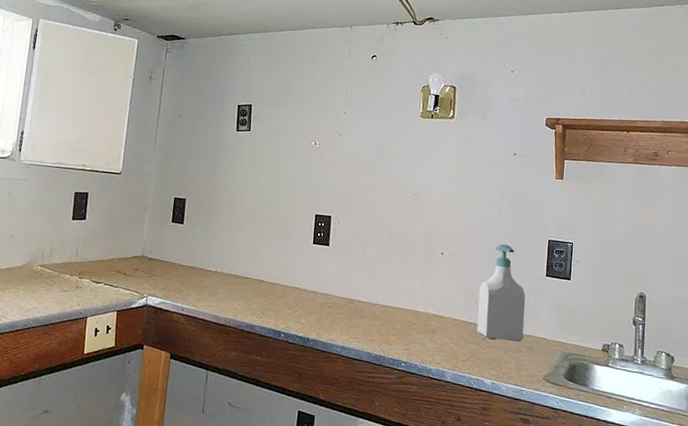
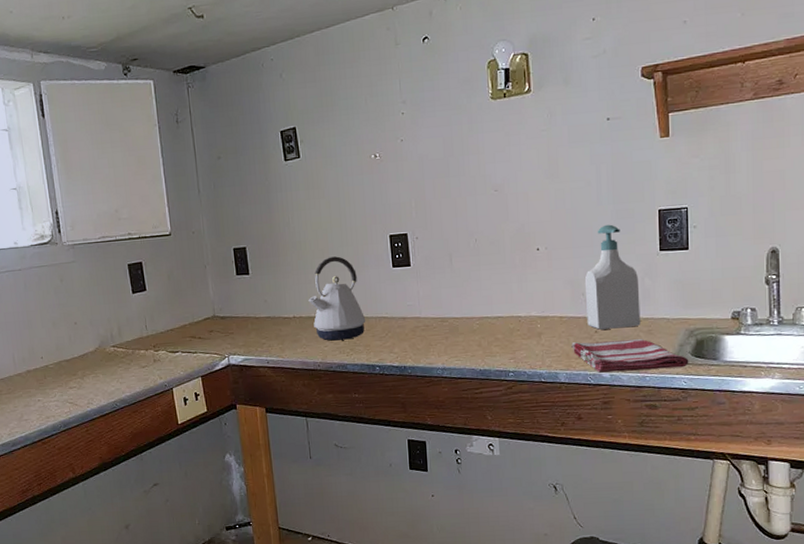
kettle: none [232,223,281,303] -> present [308,256,366,341]
dish towel: none [460,345,562,388] -> present [571,338,689,373]

